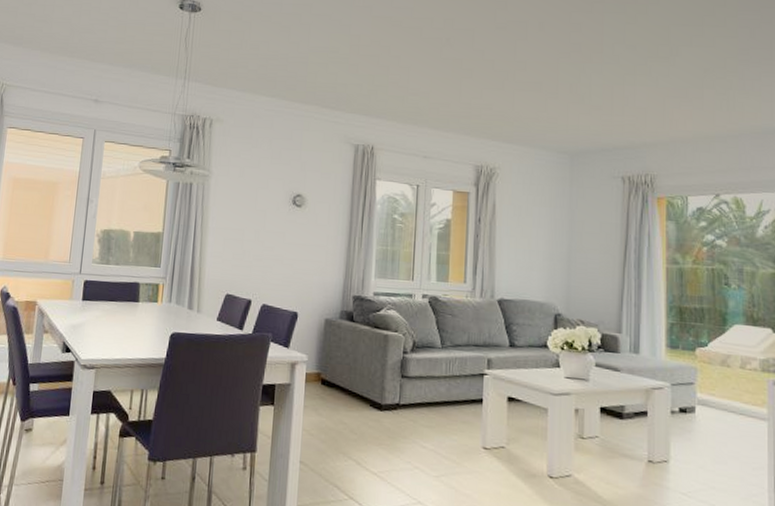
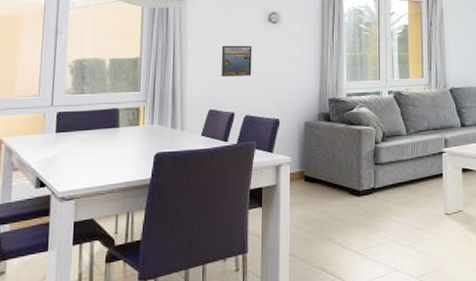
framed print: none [240,226,274,262] -> present [221,45,252,77]

